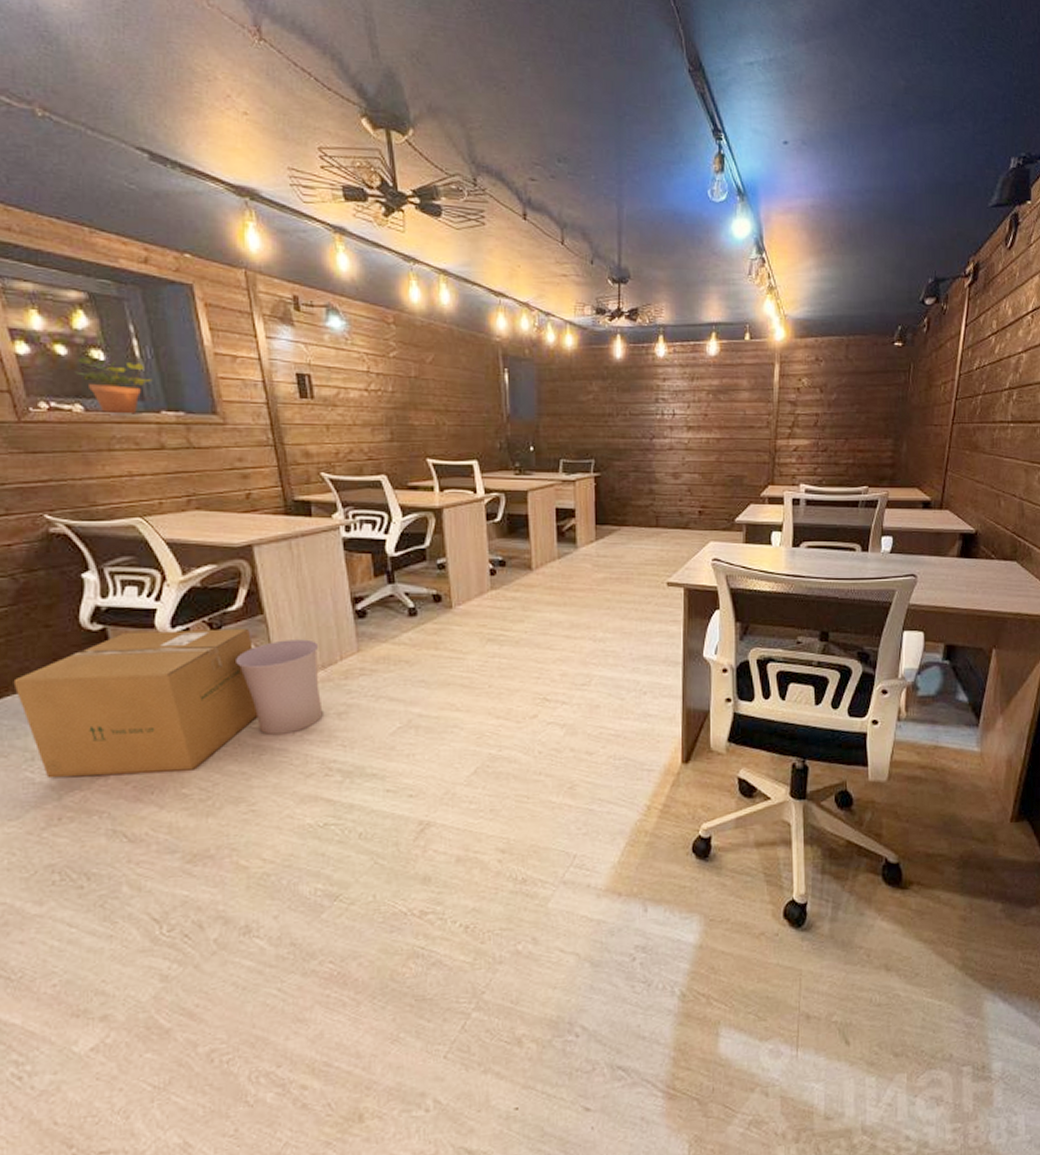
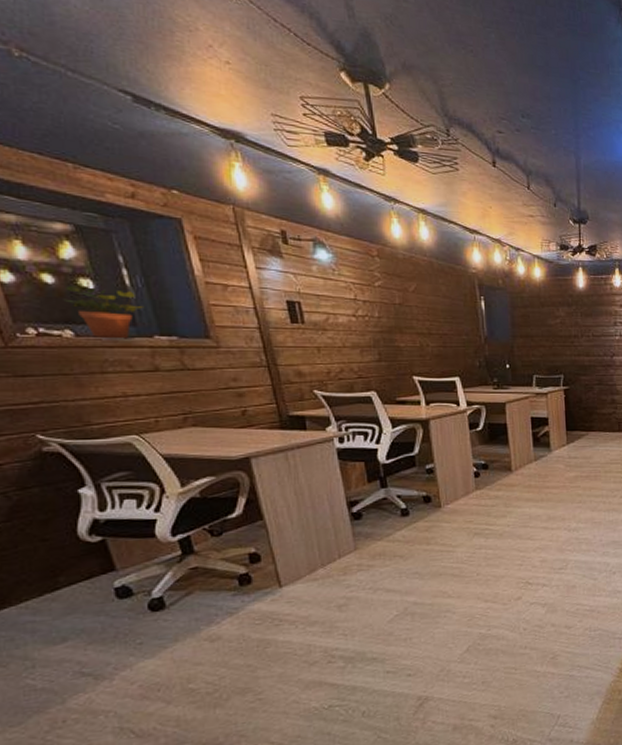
box: present [13,629,258,779] -> none [10,534,262,684]
waste bin: present [236,639,323,735] -> none [237,541,324,629]

